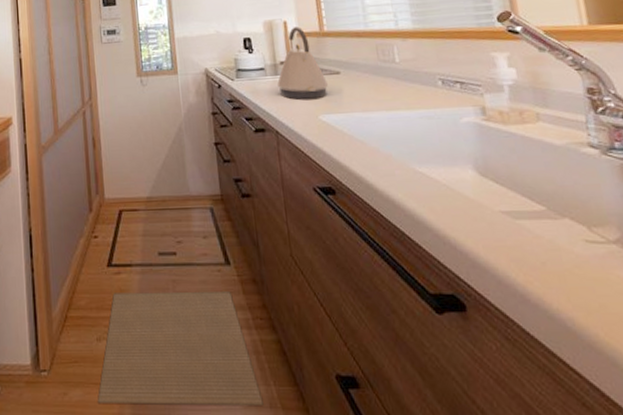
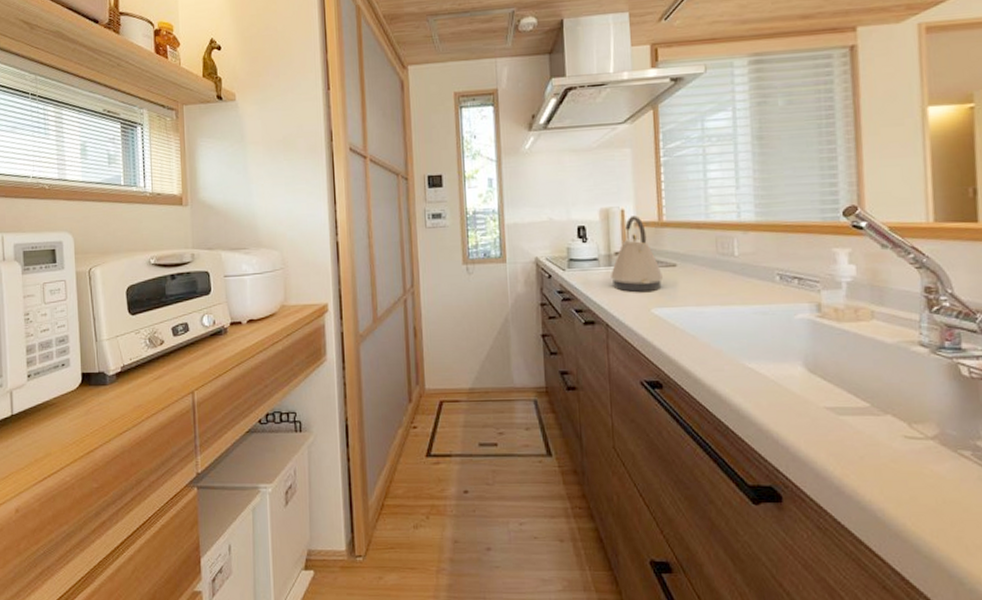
doormat: present [98,292,264,405] -> none [413,481,578,588]

